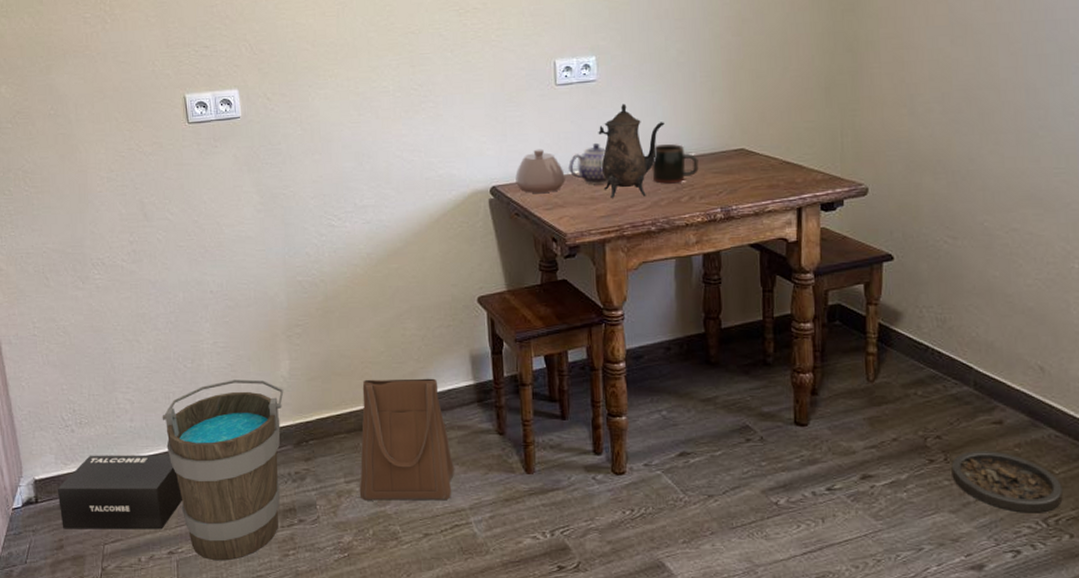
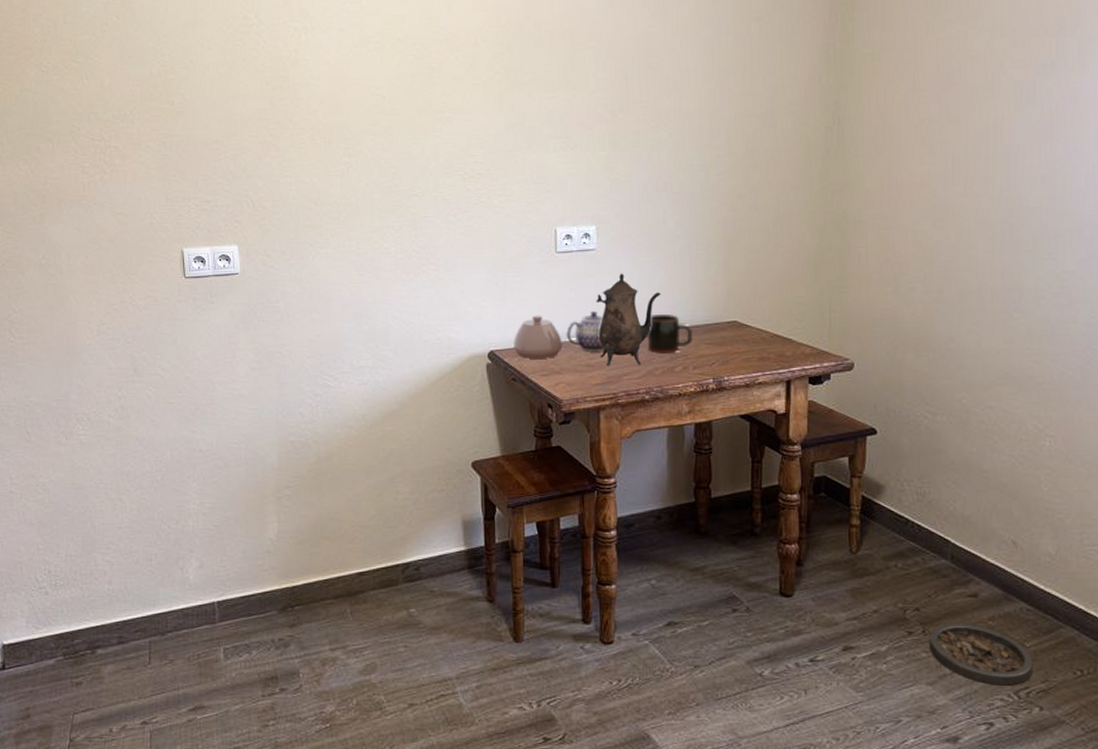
box: present [57,454,183,530] -> none [26,619,160,698]
bucket: present [162,379,284,561] -> none [142,542,271,732]
shopping bag: present [359,378,455,501] -> none [344,543,443,670]

